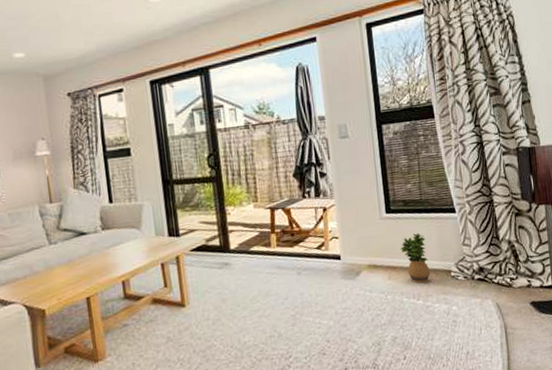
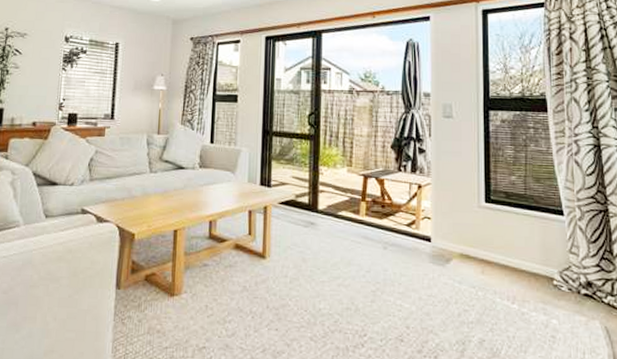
potted plant: present [400,233,431,284] -> none [498,229,530,286]

